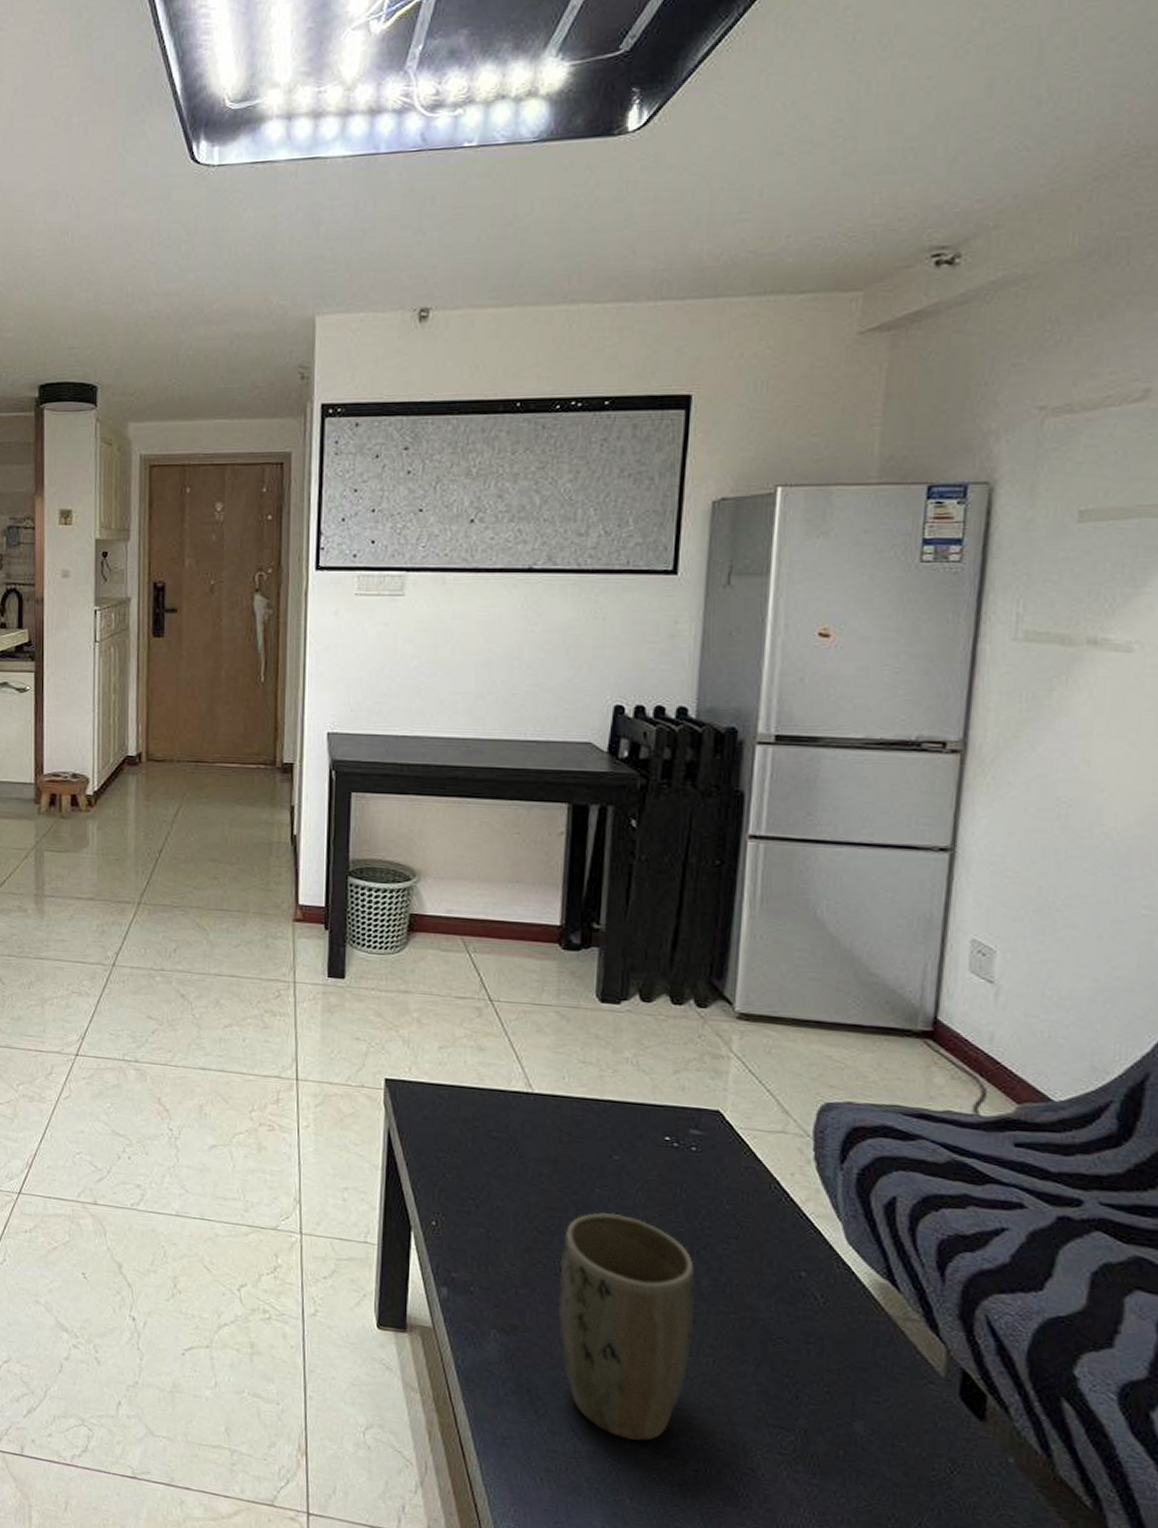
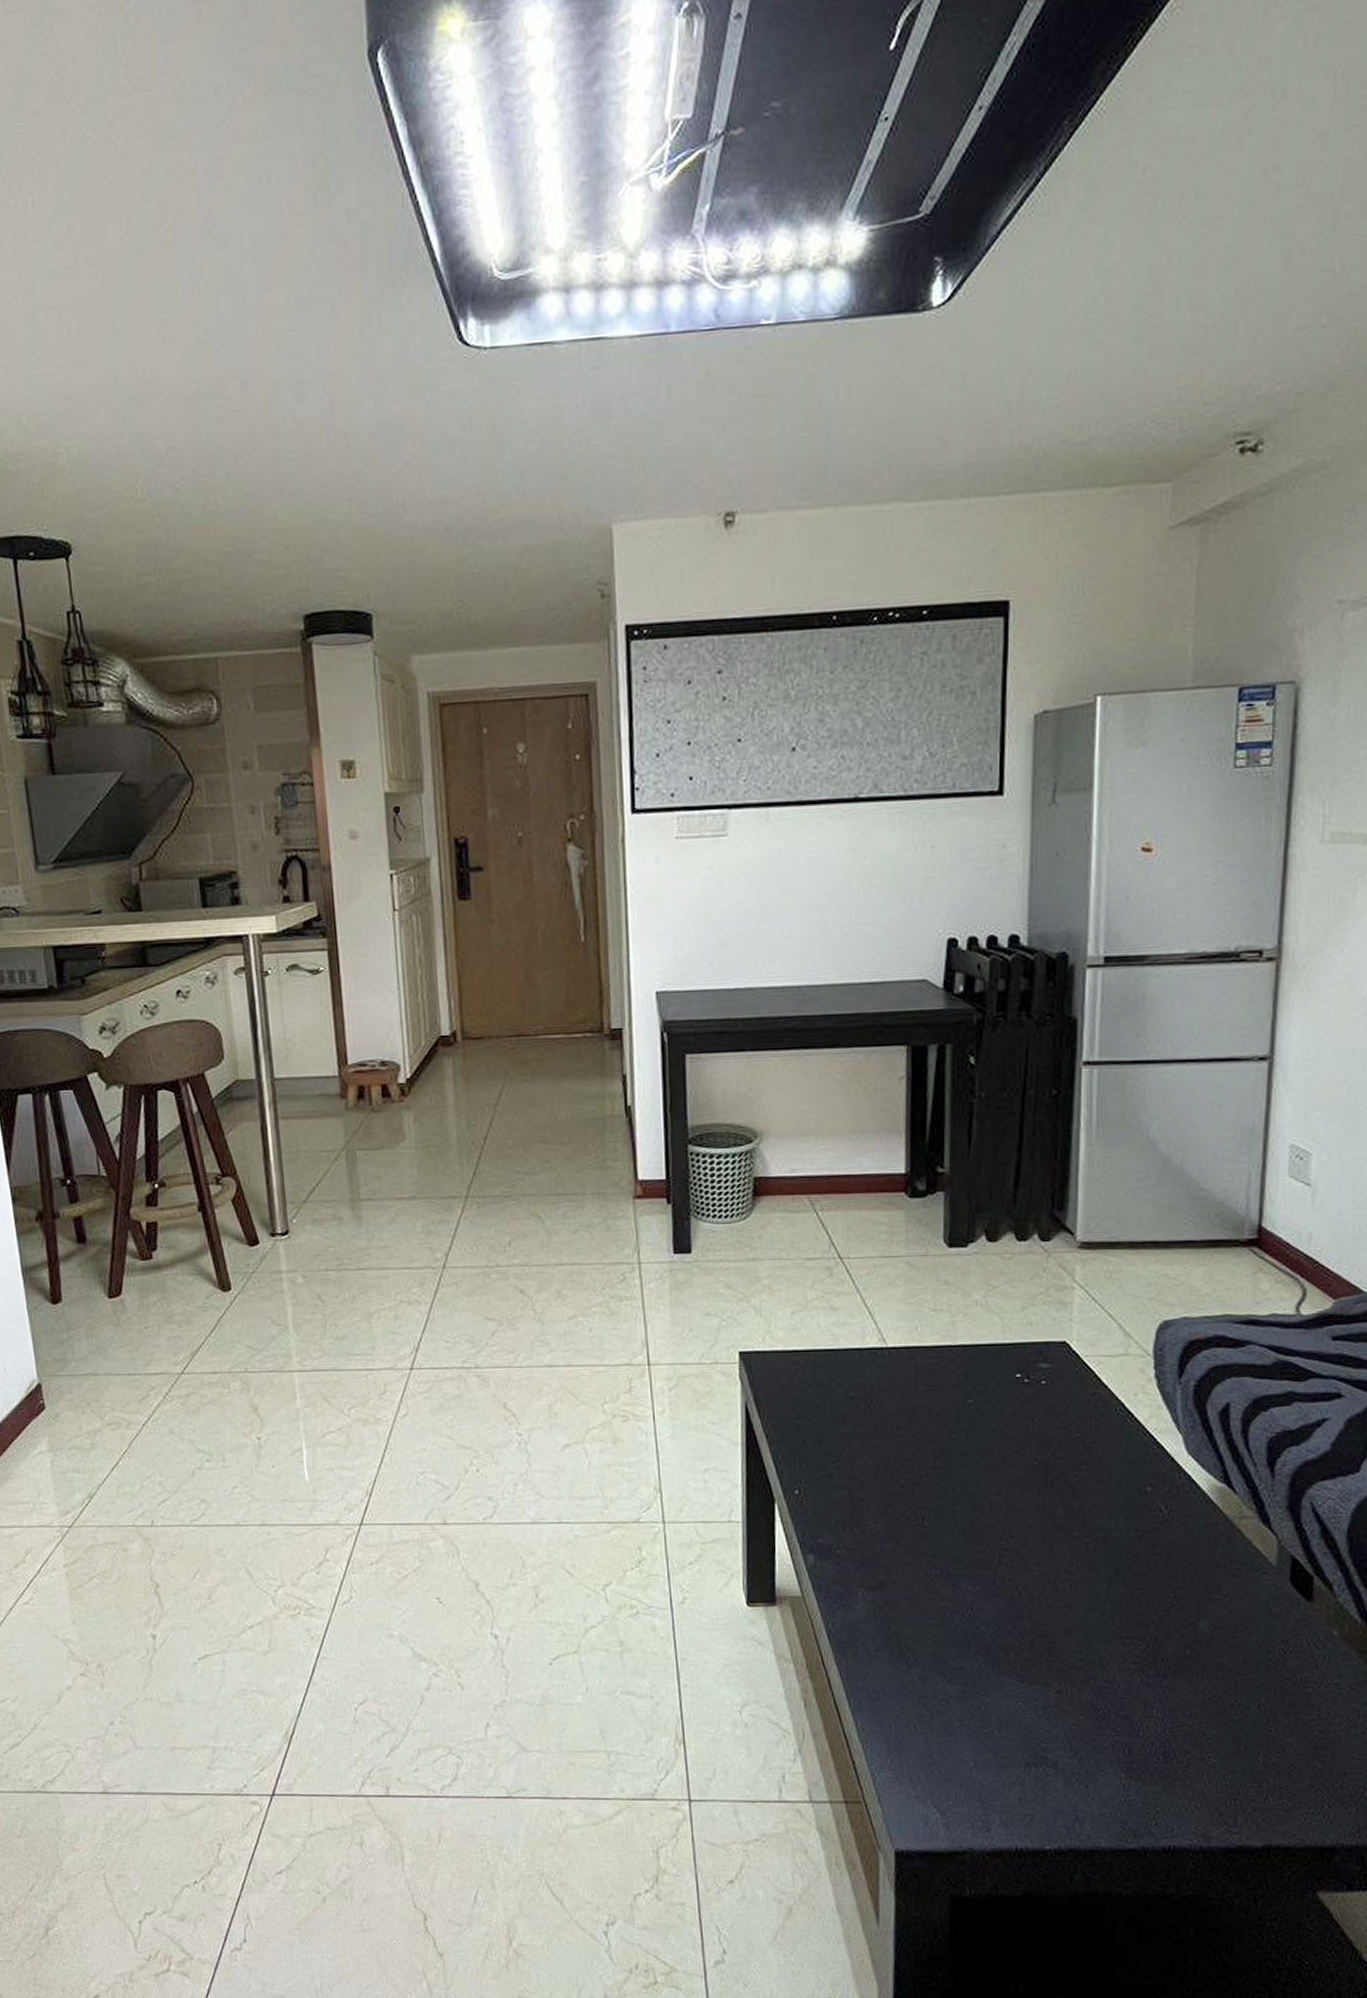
plant pot: present [558,1212,696,1441] -> none [922,1456,1051,1674]

